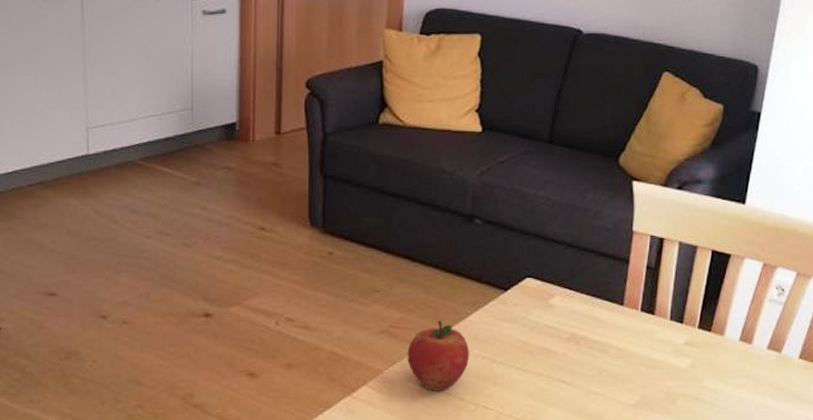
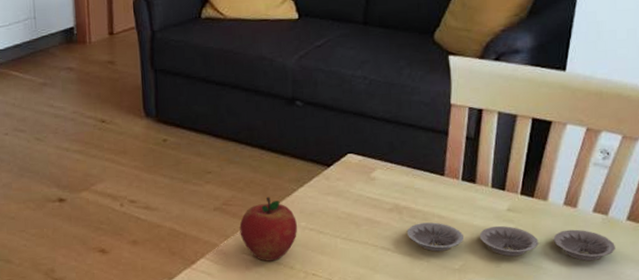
plate: none [583,354,787,400] -> present [406,222,615,261]

